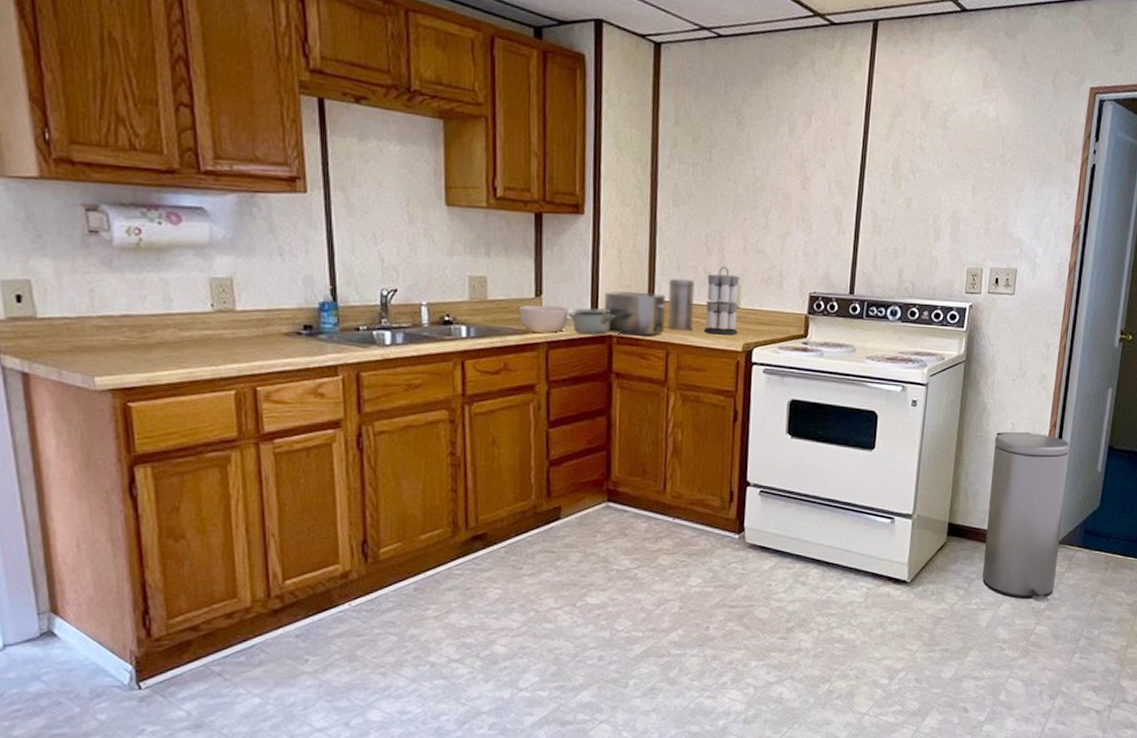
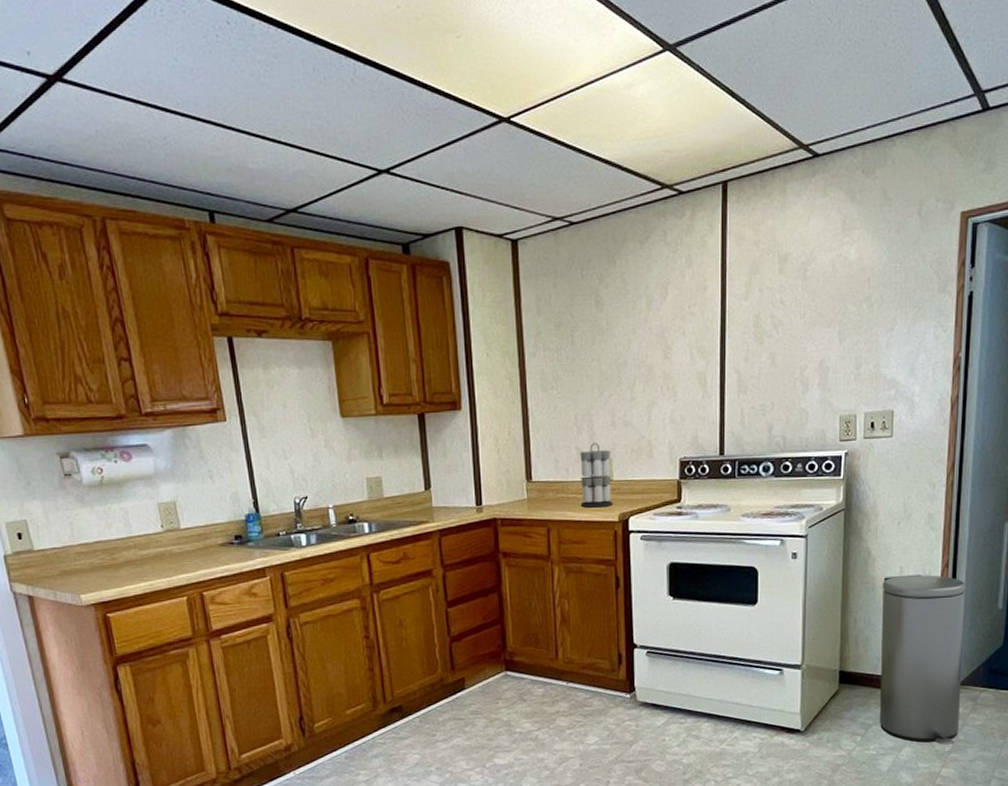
bowl: present [519,304,569,334] -> none [412,496,456,523]
saucepan: present [567,307,616,336] -> none [454,494,498,520]
toaster: present [604,290,666,337] -> none [486,475,544,517]
canister: present [667,279,694,331] -> none [543,459,571,508]

